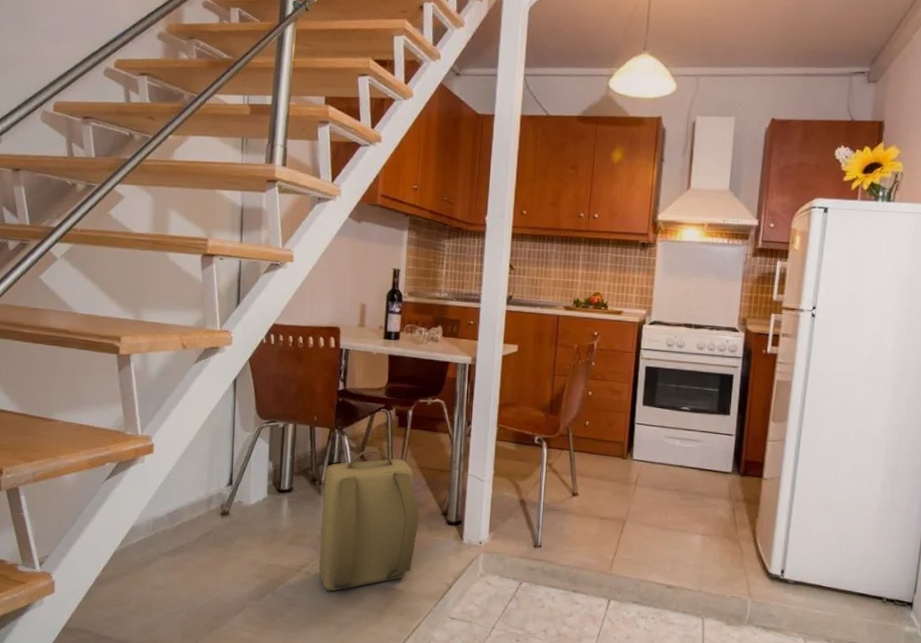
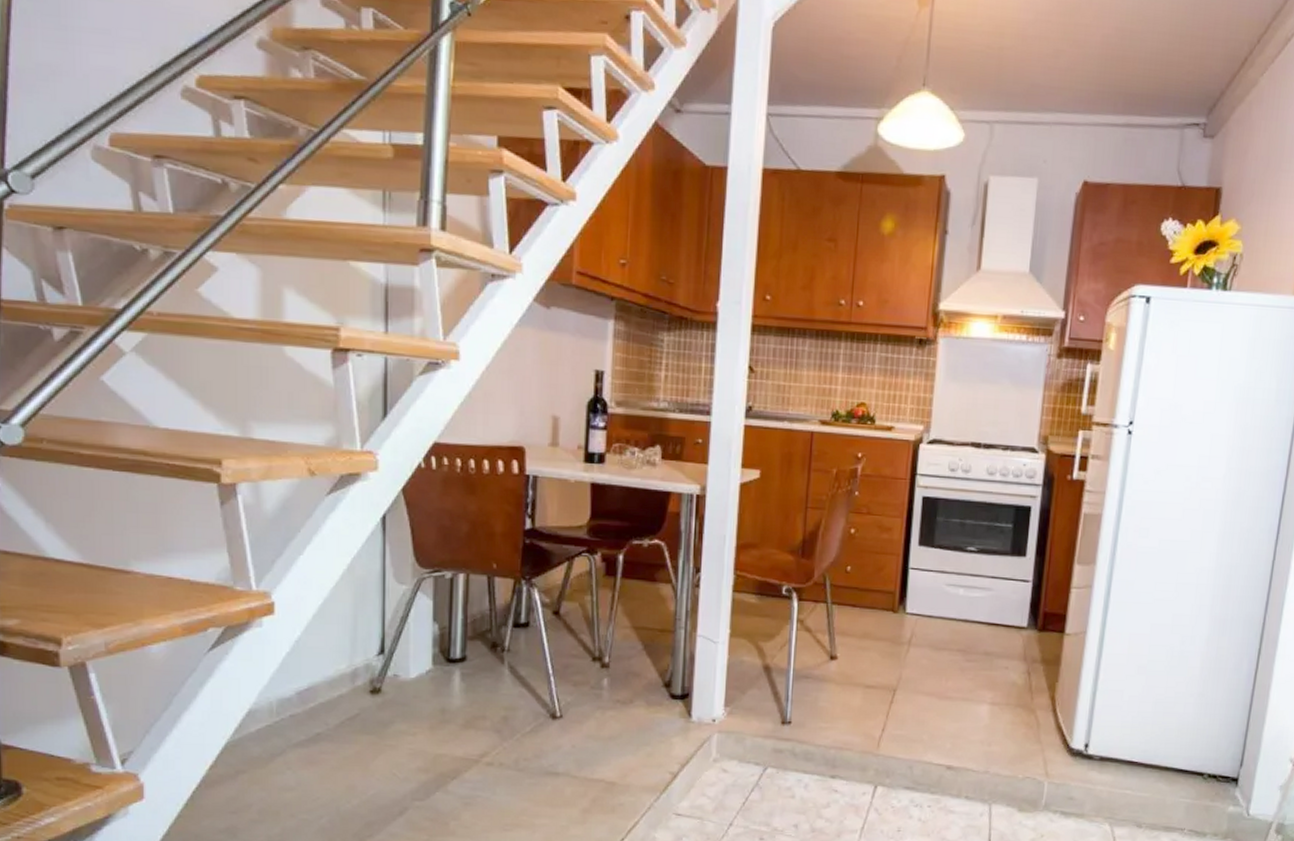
backpack: present [319,449,419,592] -> none [504,604,635,786]

